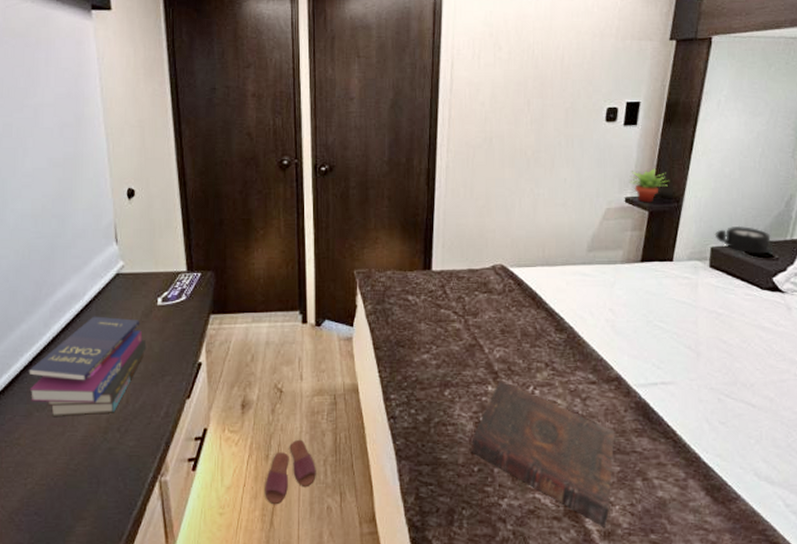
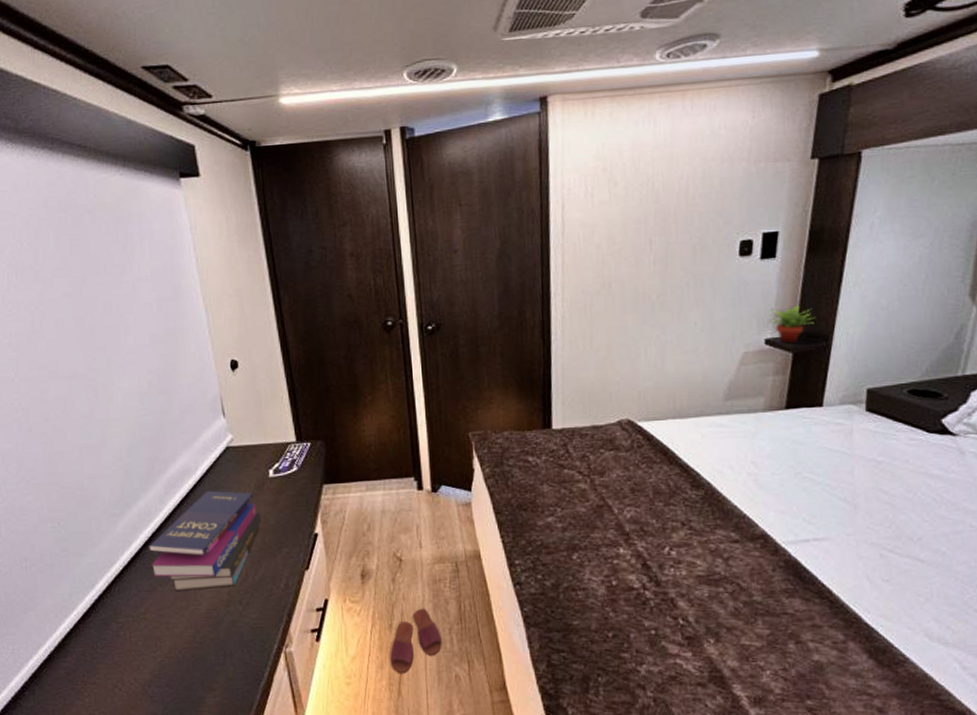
book: present [470,379,615,528] -> none [603,541,763,694]
alarm clock: present [714,225,778,254] -> none [871,363,948,394]

